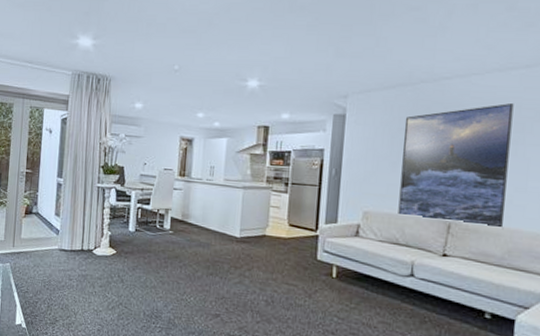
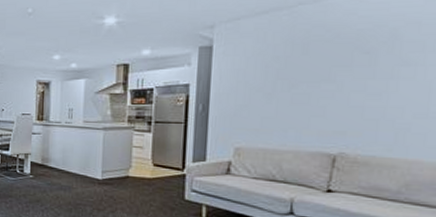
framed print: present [398,103,514,230] -> none [274,20,412,161]

